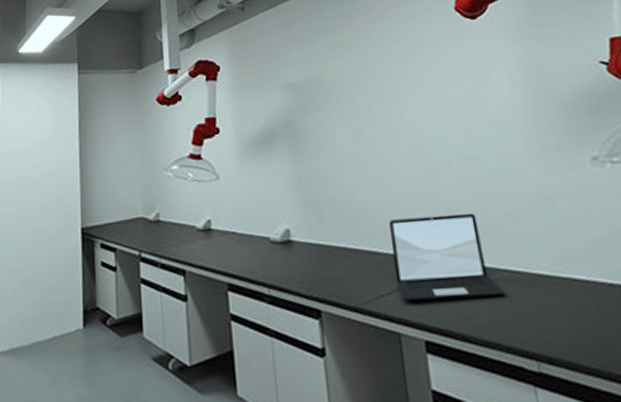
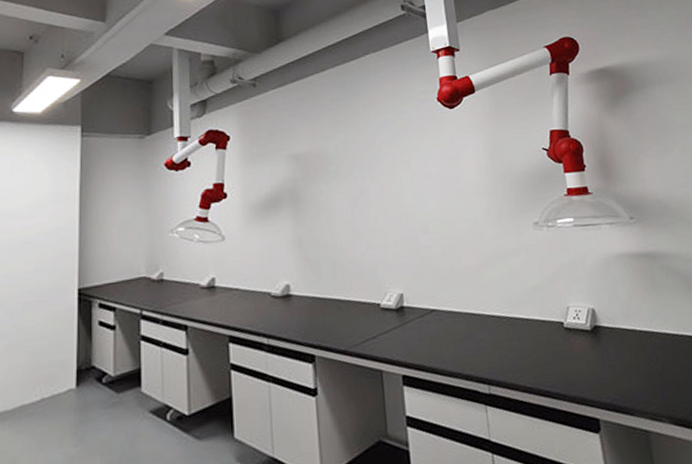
laptop: present [388,212,505,300] -> none [376,267,467,342]

